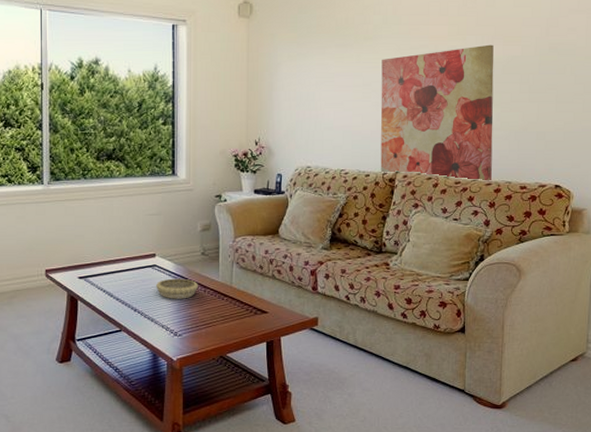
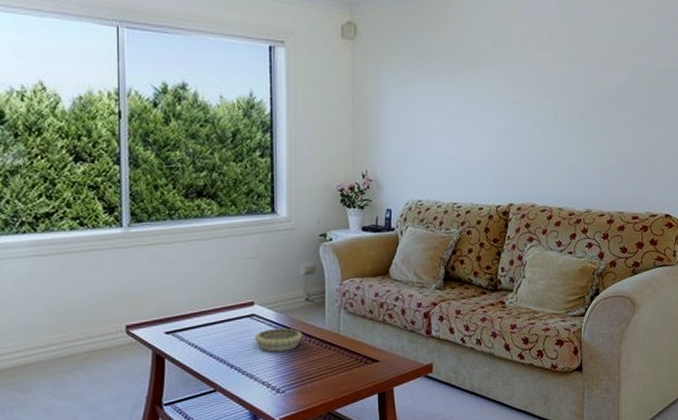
wall art: present [380,44,494,182] -> none [493,71,605,213]

